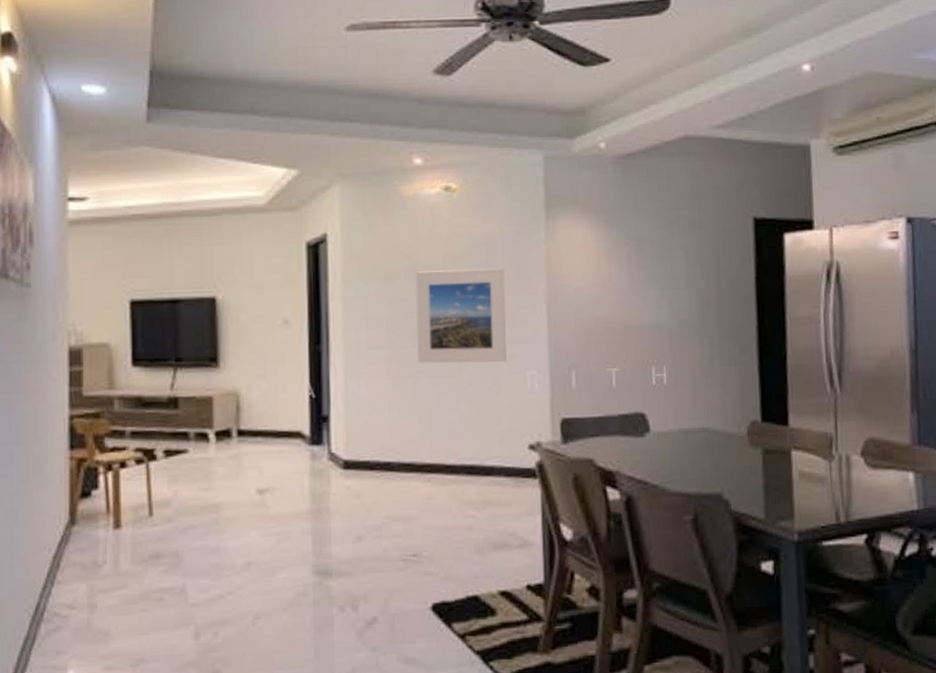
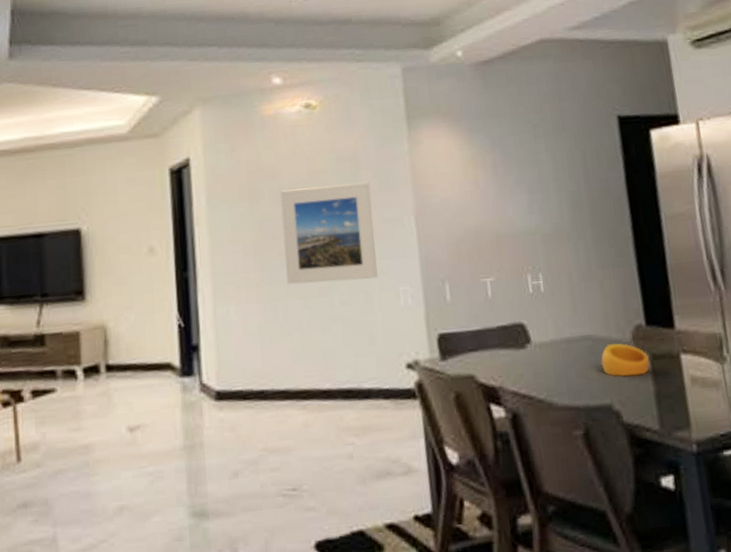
ring: none [715,437,761,469] -> present [601,343,650,377]

